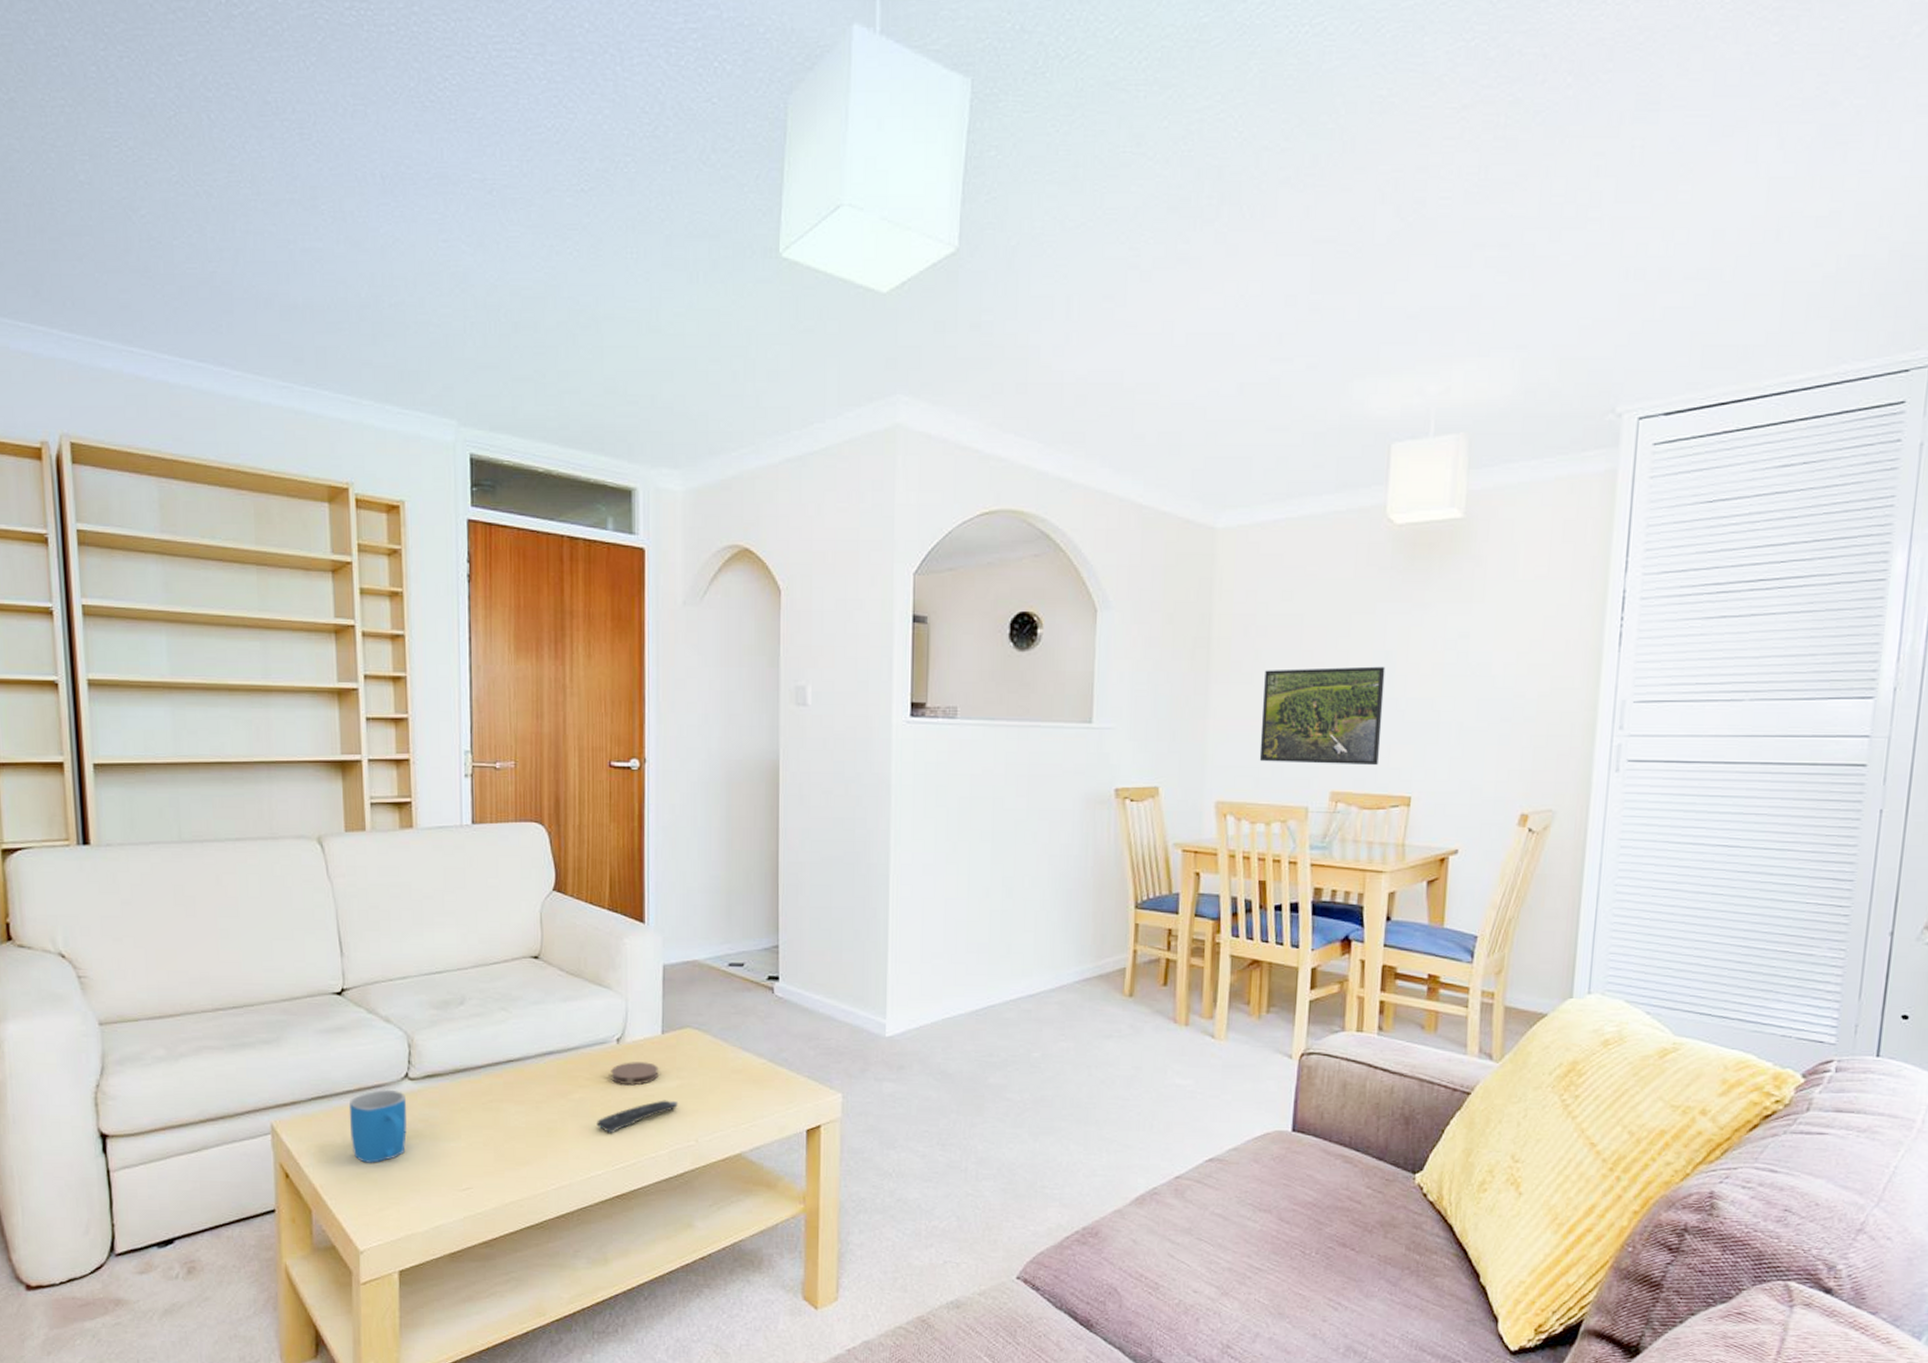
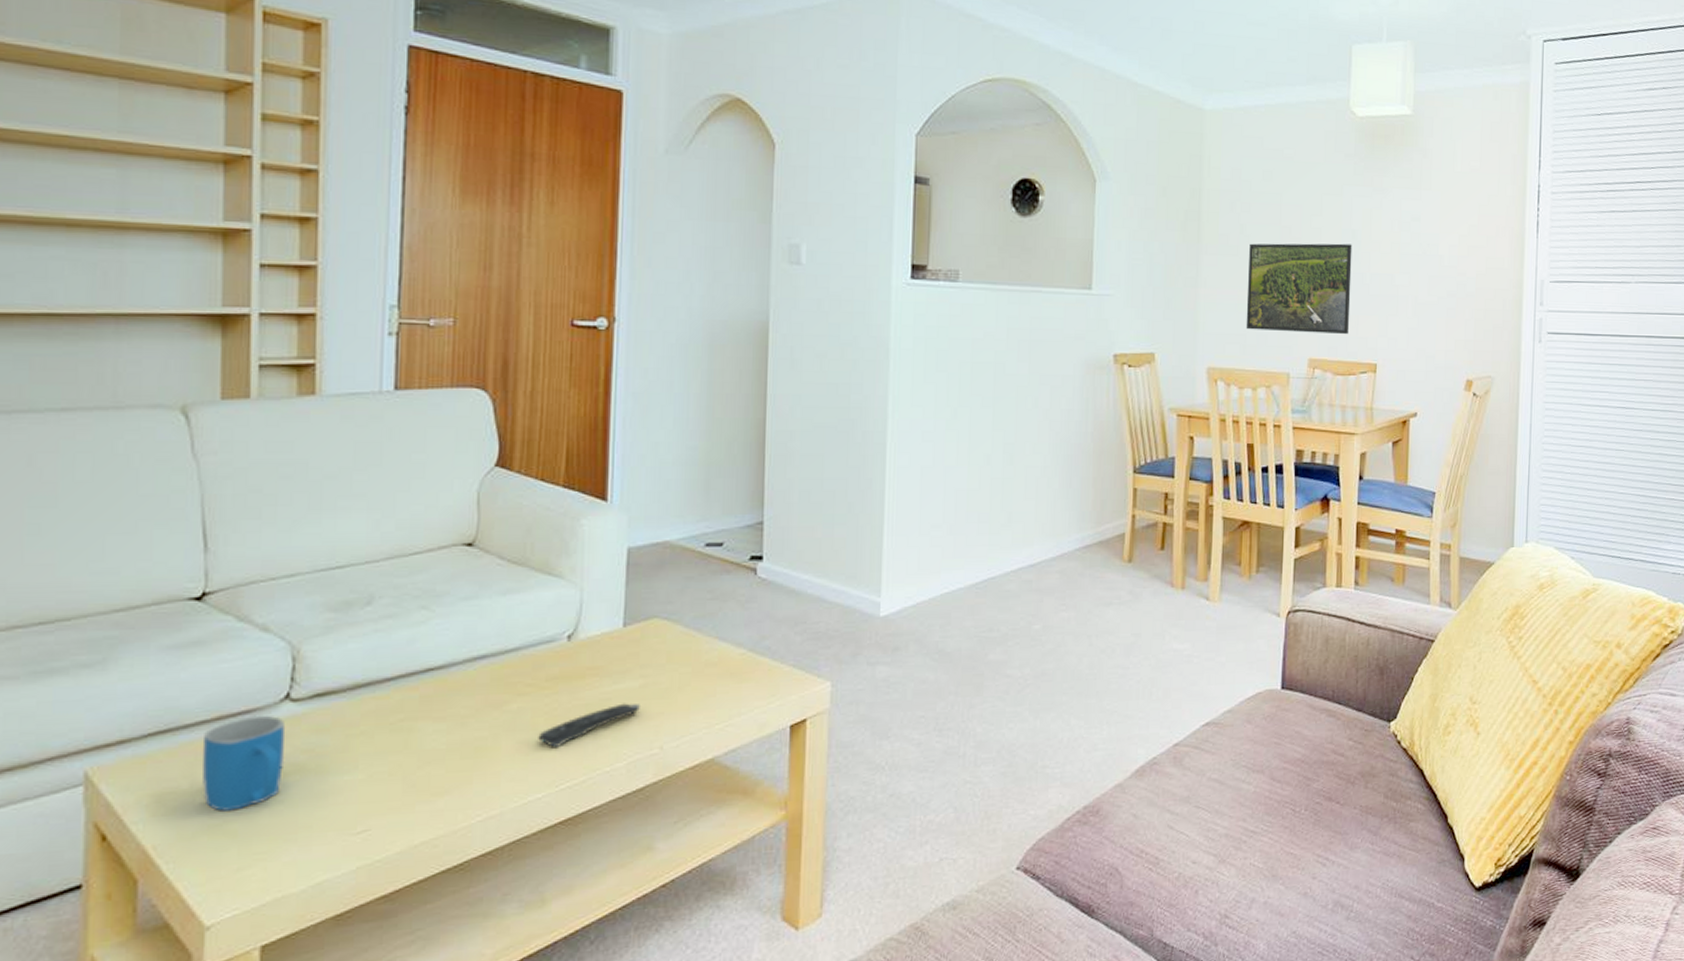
coaster: present [611,1062,659,1086] -> none [559,660,618,690]

